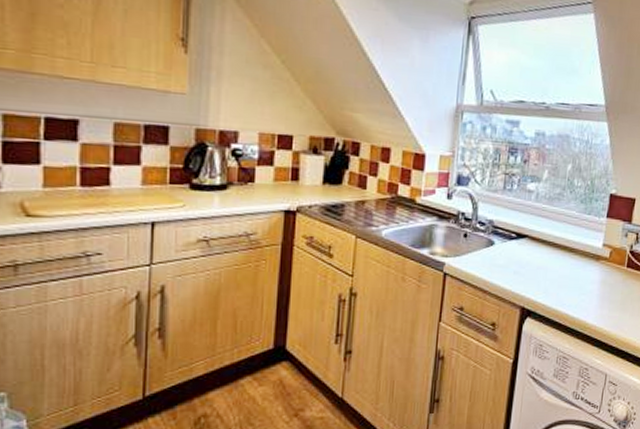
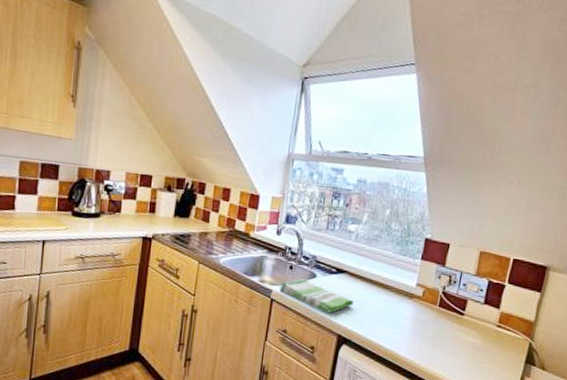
dish towel: none [453,247,537,284] -> present [279,278,354,313]

